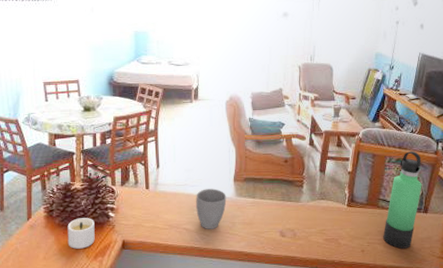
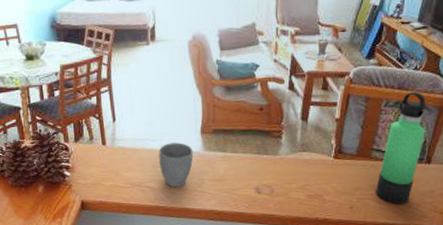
candle: present [67,218,95,249] -> none [21,177,52,210]

